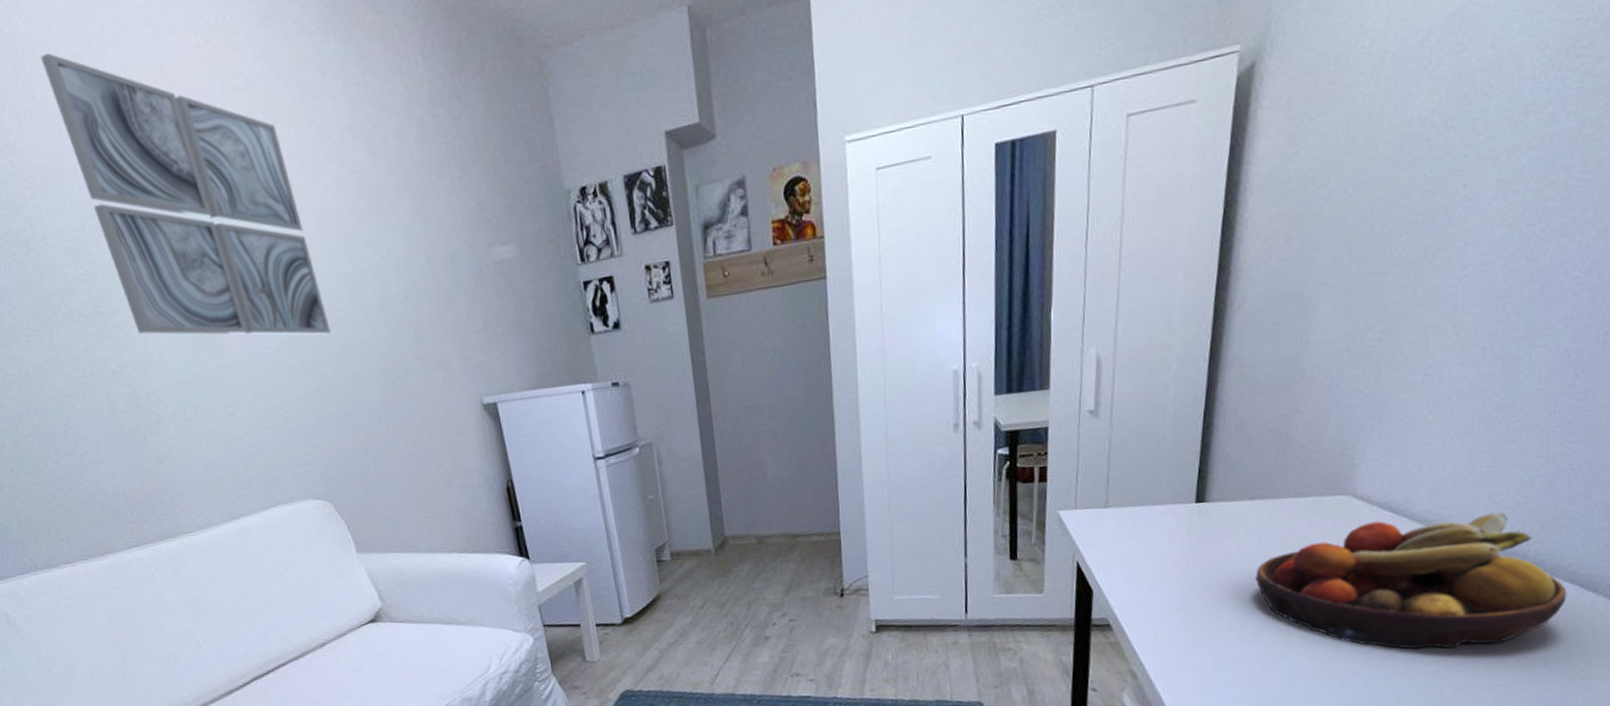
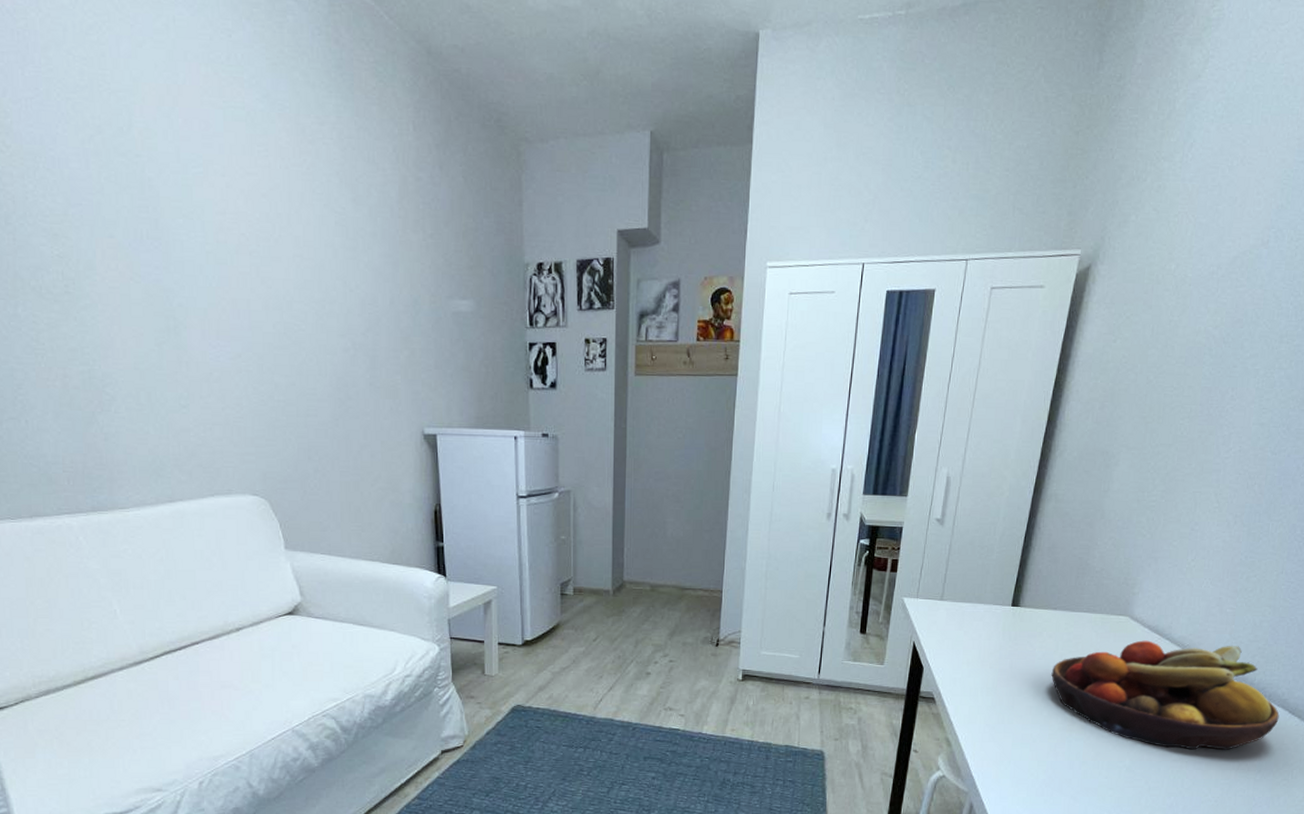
wall art: present [40,52,331,336] -> none [51,51,292,350]

